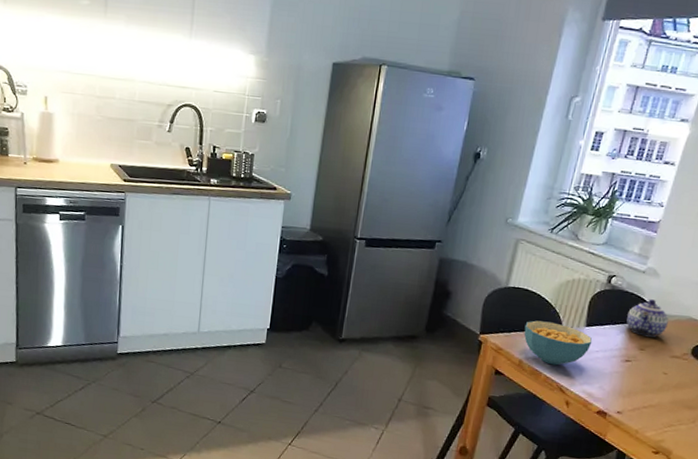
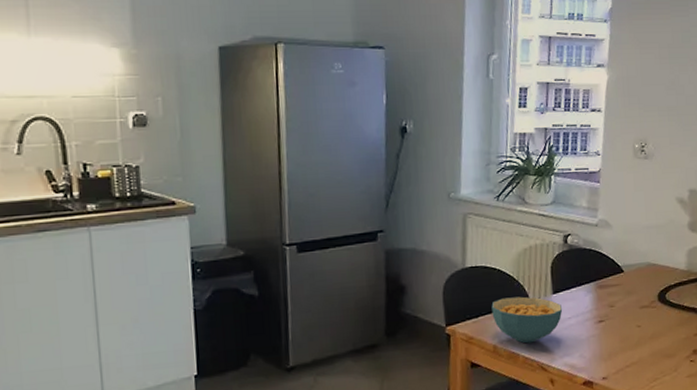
teapot: present [626,299,669,337] -> none [590,252,630,292]

